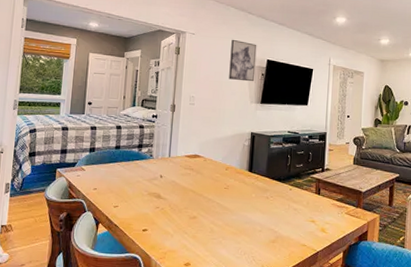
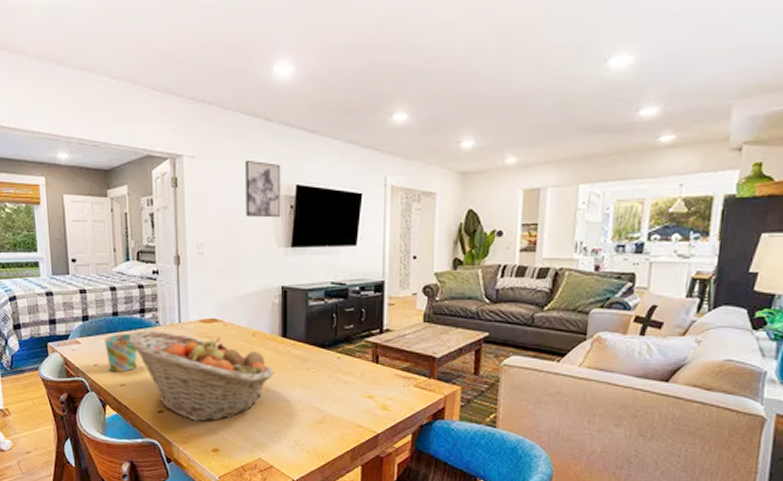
mug: none [105,164,132,196] -> present [104,334,137,372]
fruit basket: none [126,161,241,239] -> present [129,330,274,421]

